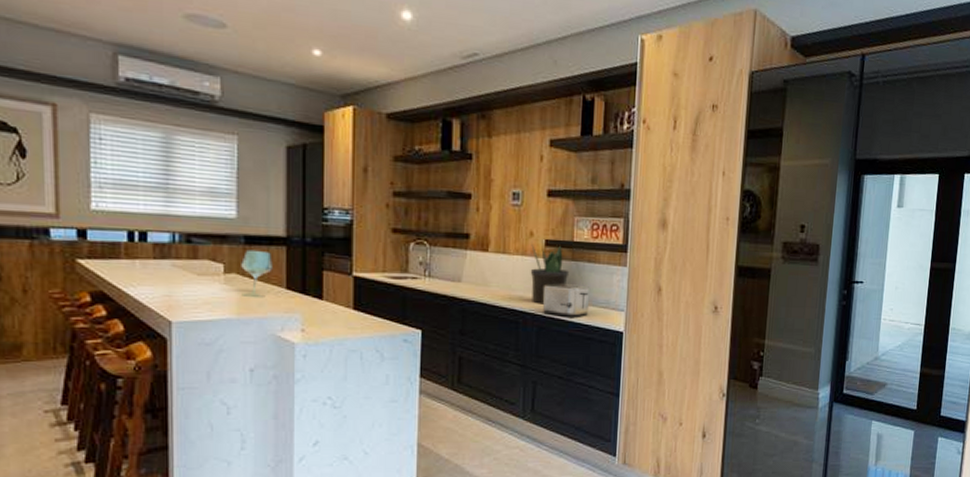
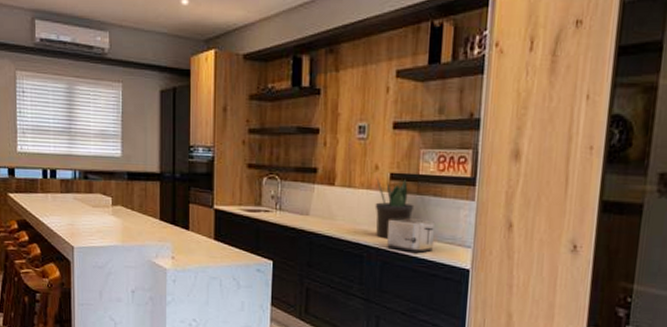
wine glass: present [240,249,272,299] -> none [124,184,149,228]

